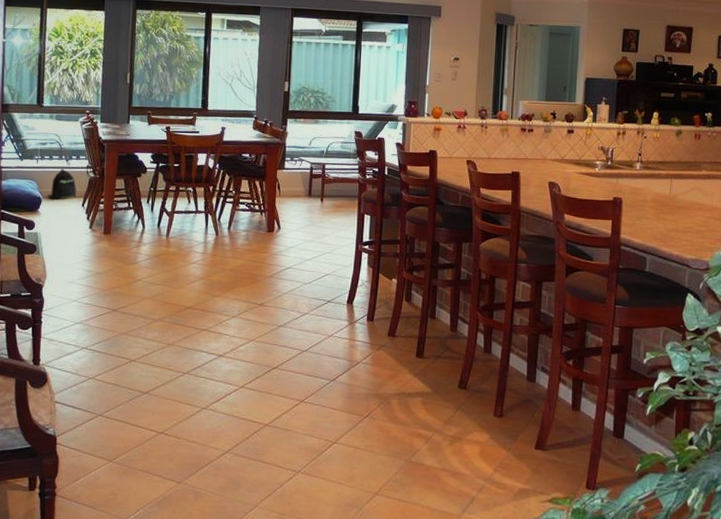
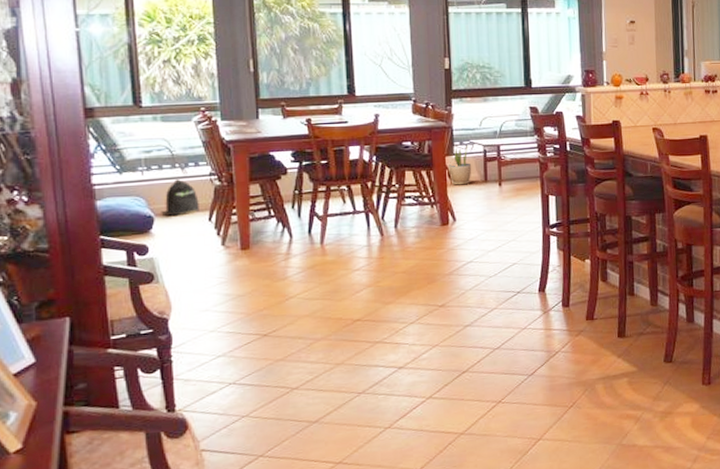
potted plant: none [279,160,299,197] -> present [449,144,472,186]

